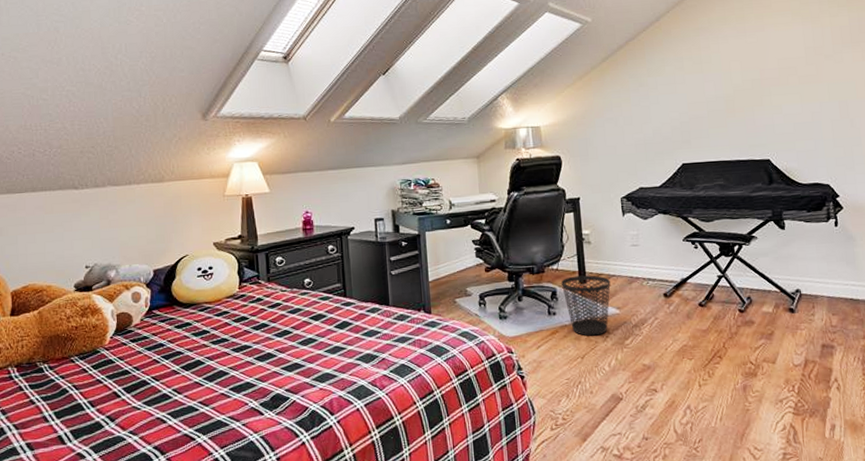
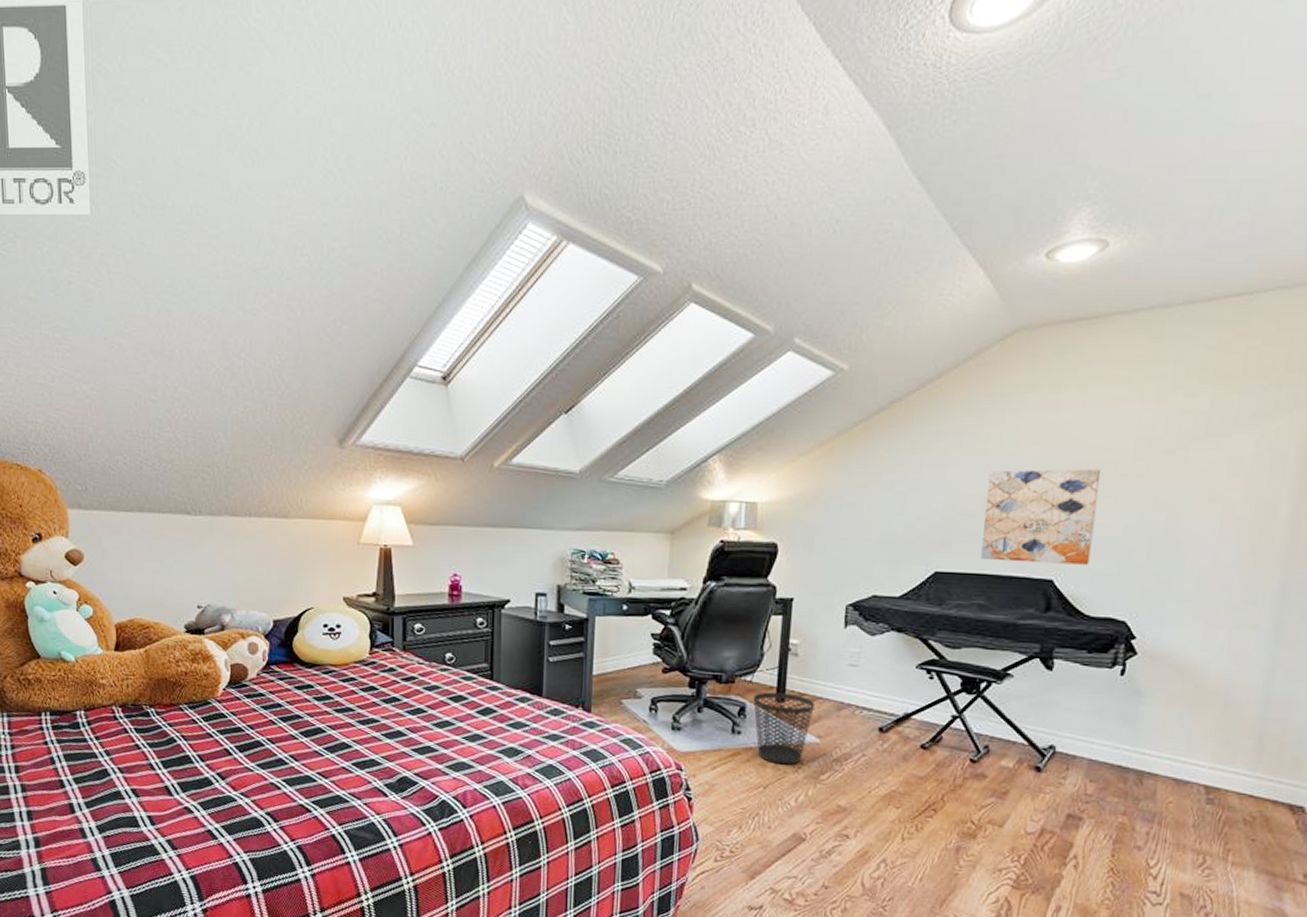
wall art: none [707,74,793,150] -> present [981,469,1101,565]

